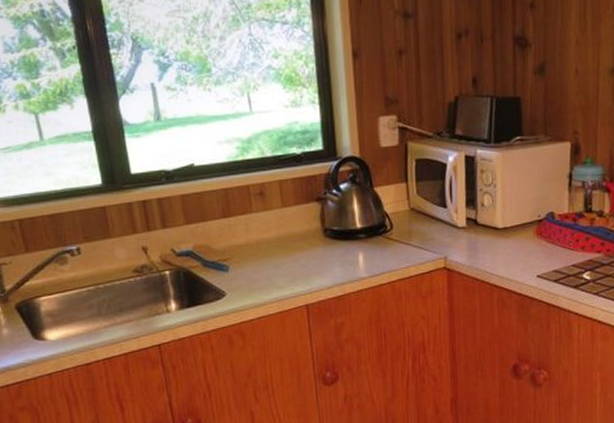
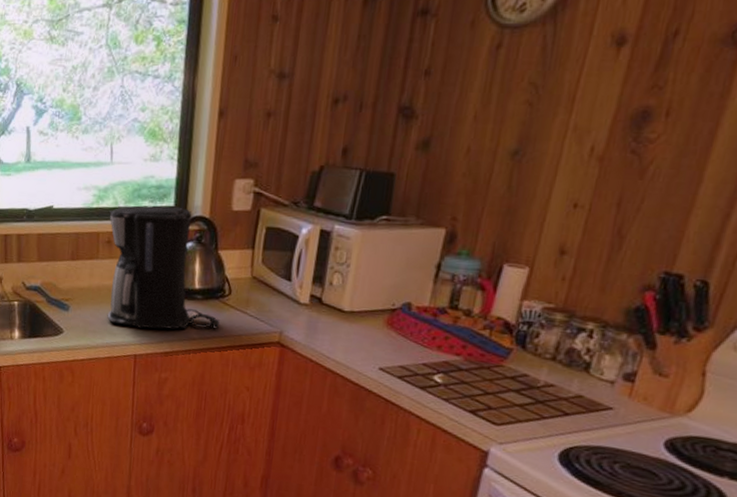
coffee maker: none [257,149,387,277] -> present [107,206,220,330]

